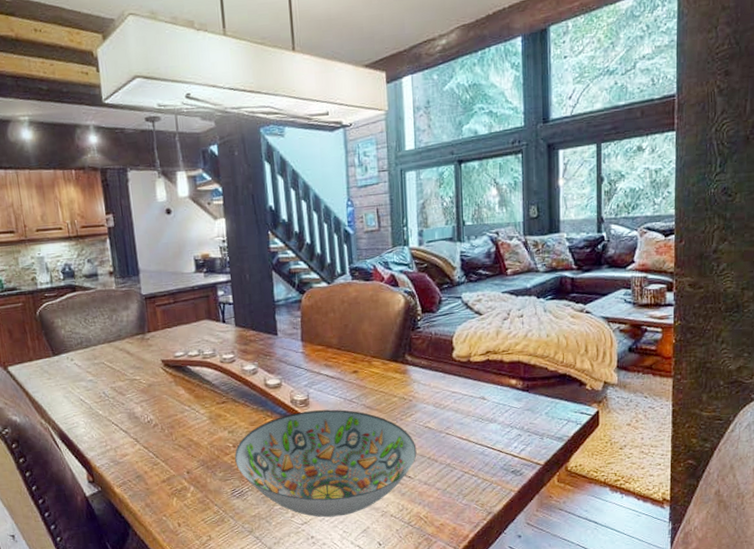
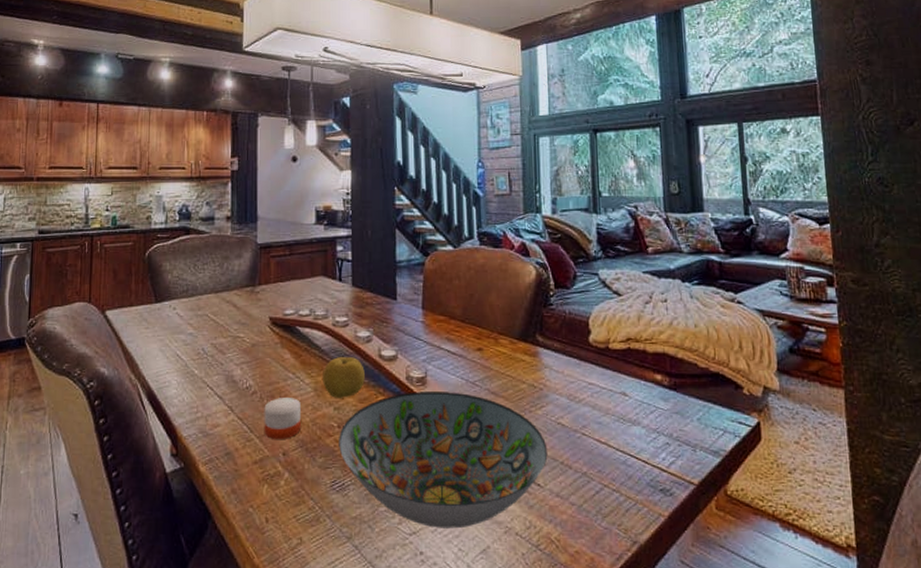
candle: none [166,426,200,462] -> present [264,398,300,439]
fruit: none [215,388,254,424] -> present [323,357,365,398]

